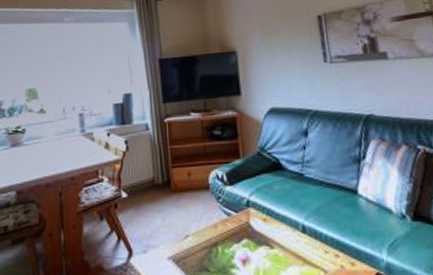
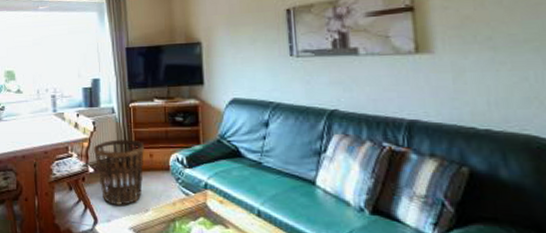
basket: none [126,157,182,233] -> present [93,139,144,205]

